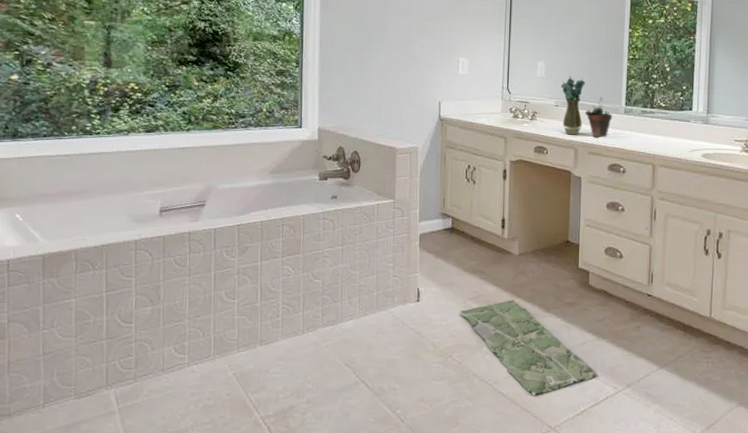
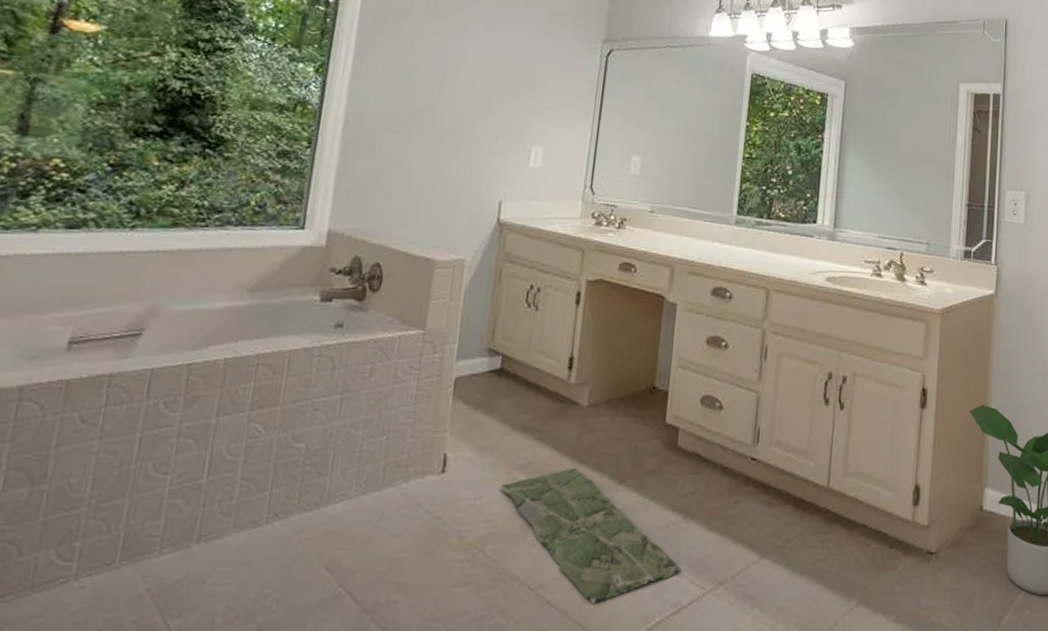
vase: present [560,75,585,135] -> none [657,175,689,250]
succulent plant: present [585,97,612,137] -> none [687,202,720,253]

